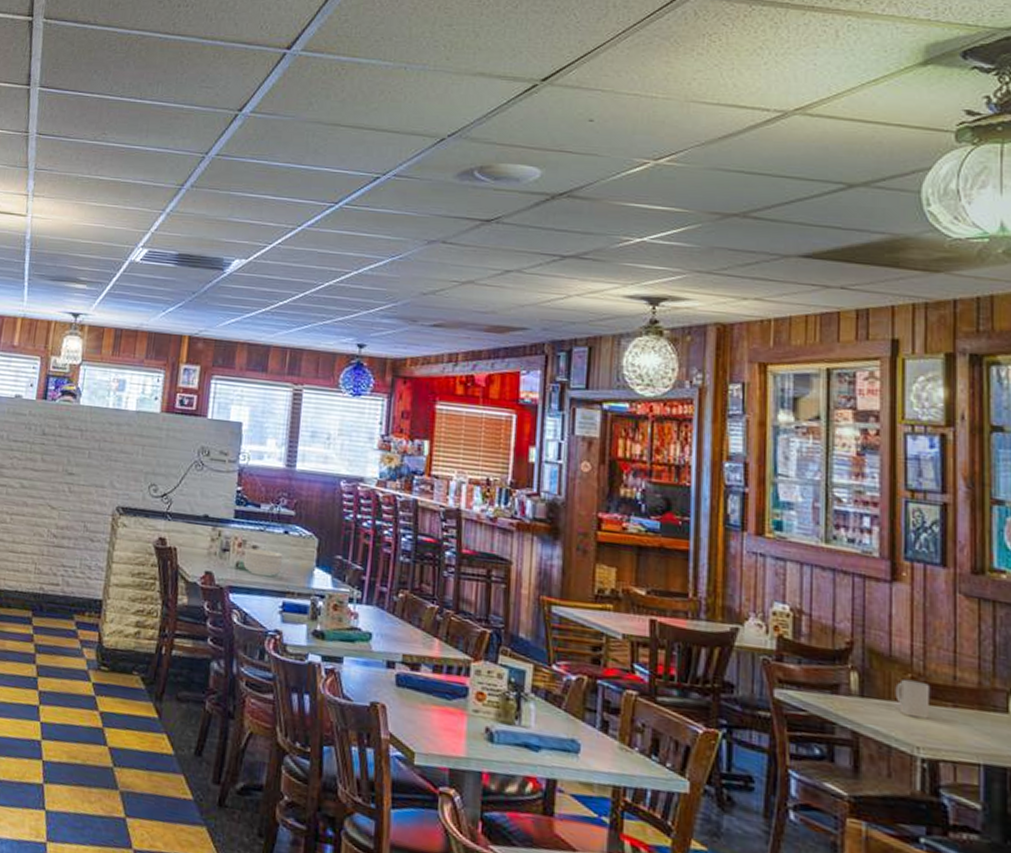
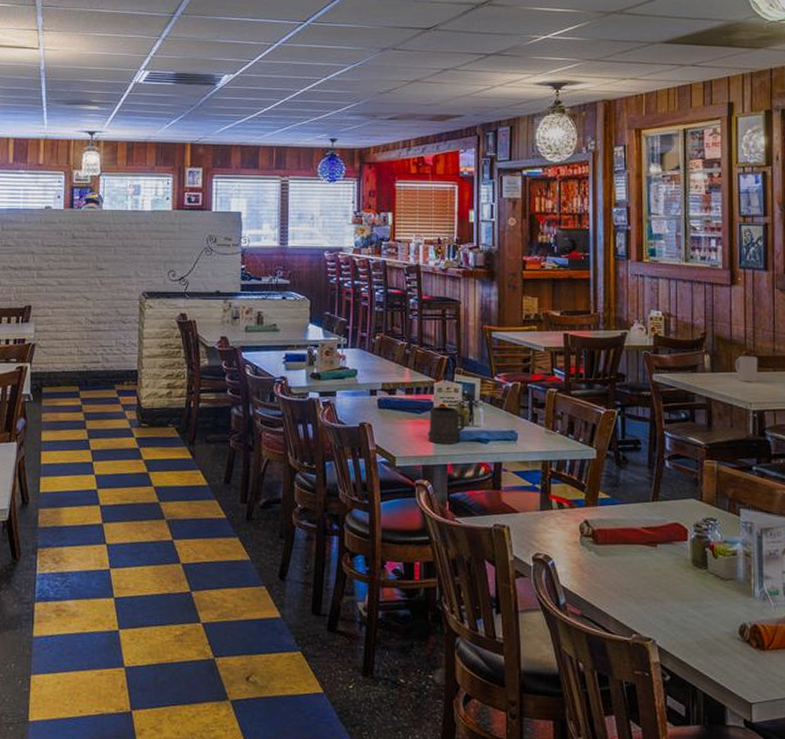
bowl: present [243,548,284,577] -> none [251,314,283,336]
beer mug: none [458,693,509,747] -> present [428,406,465,445]

